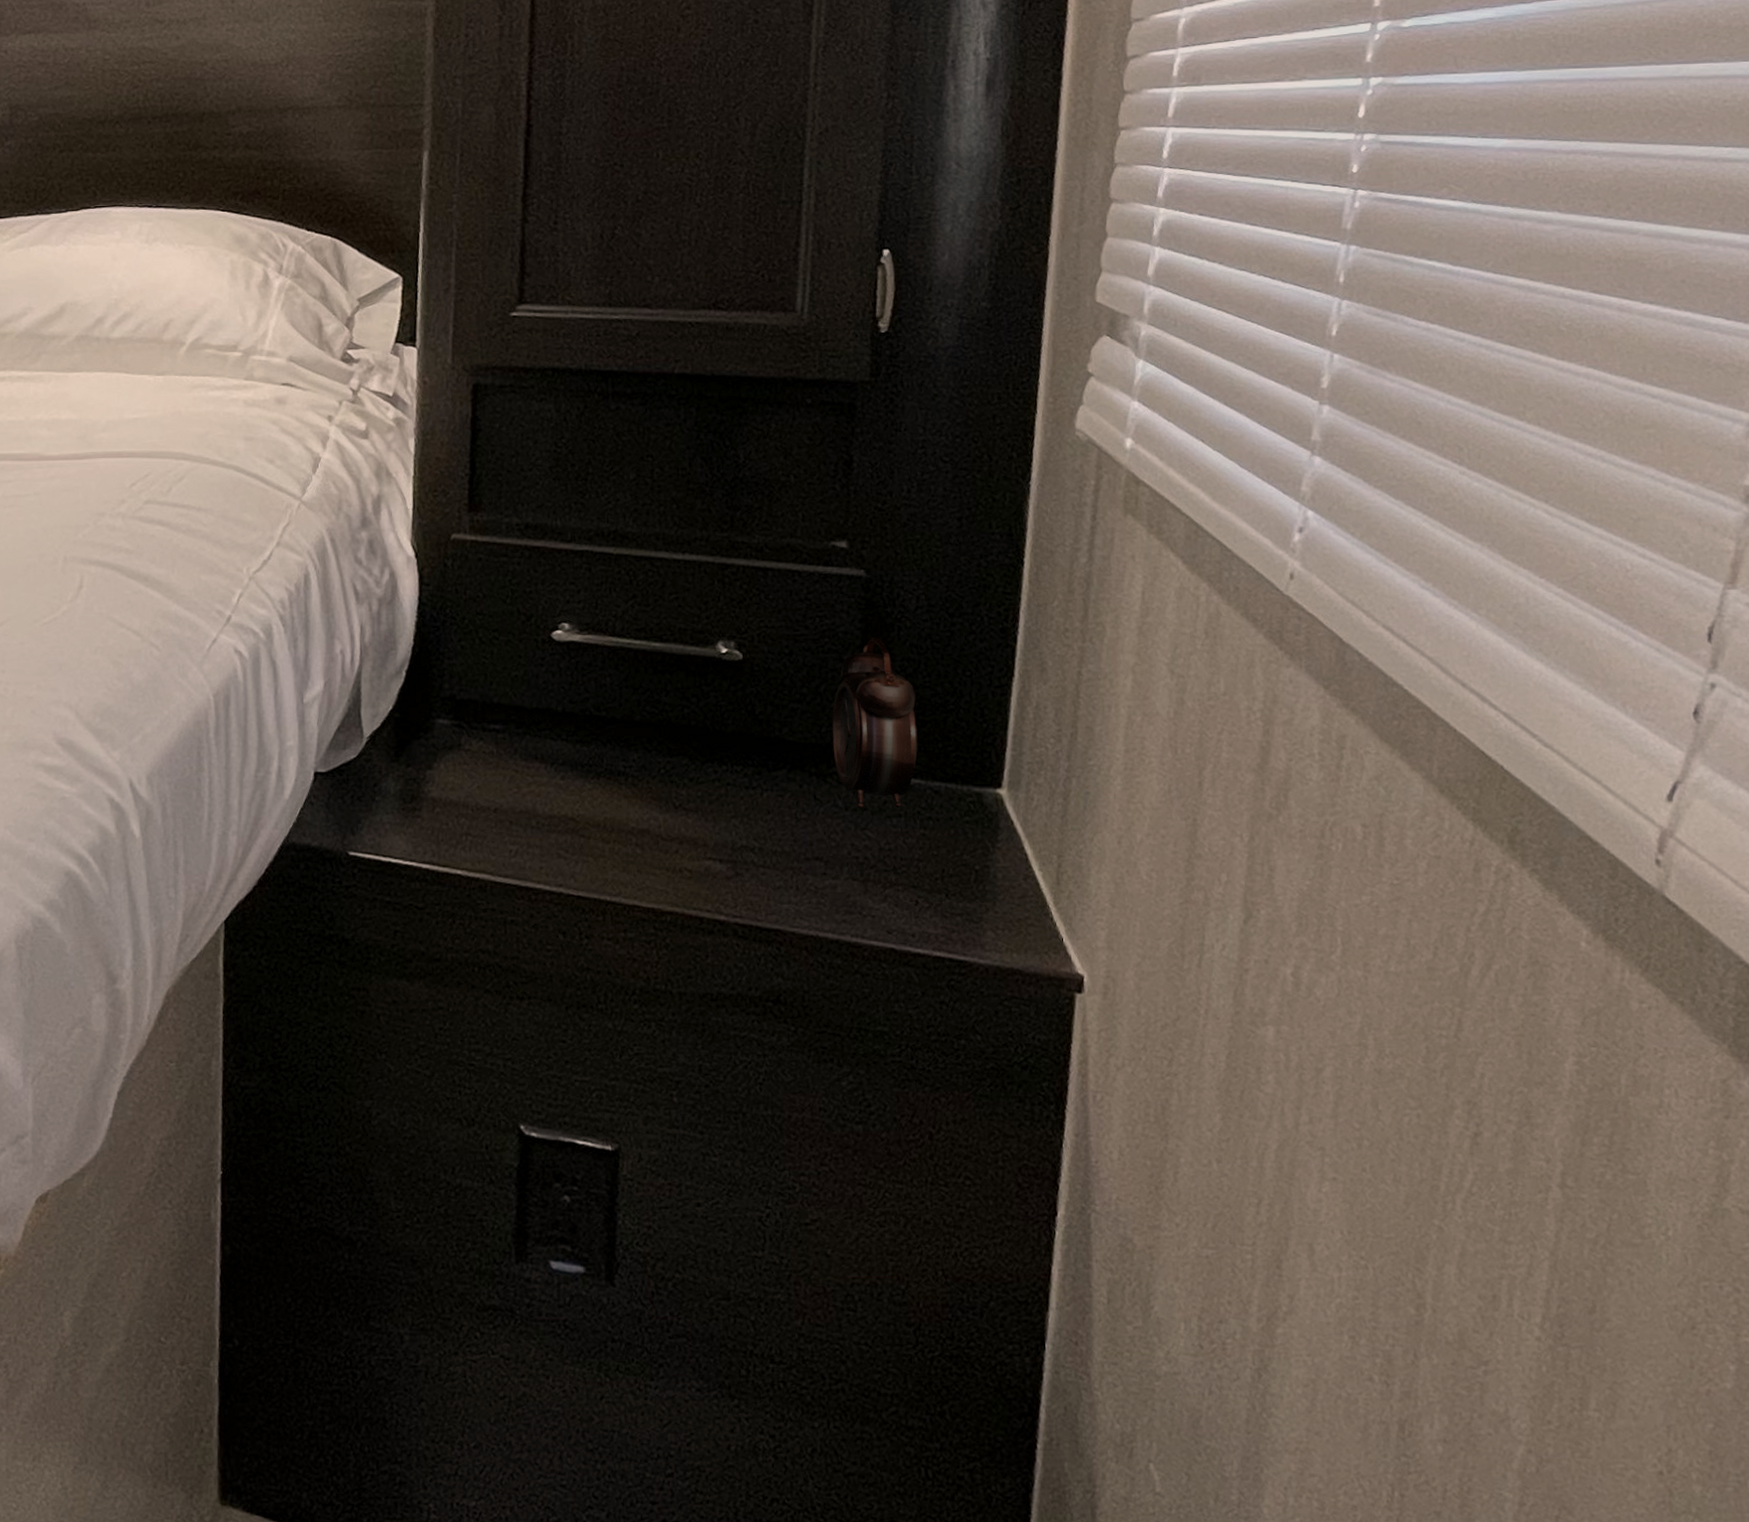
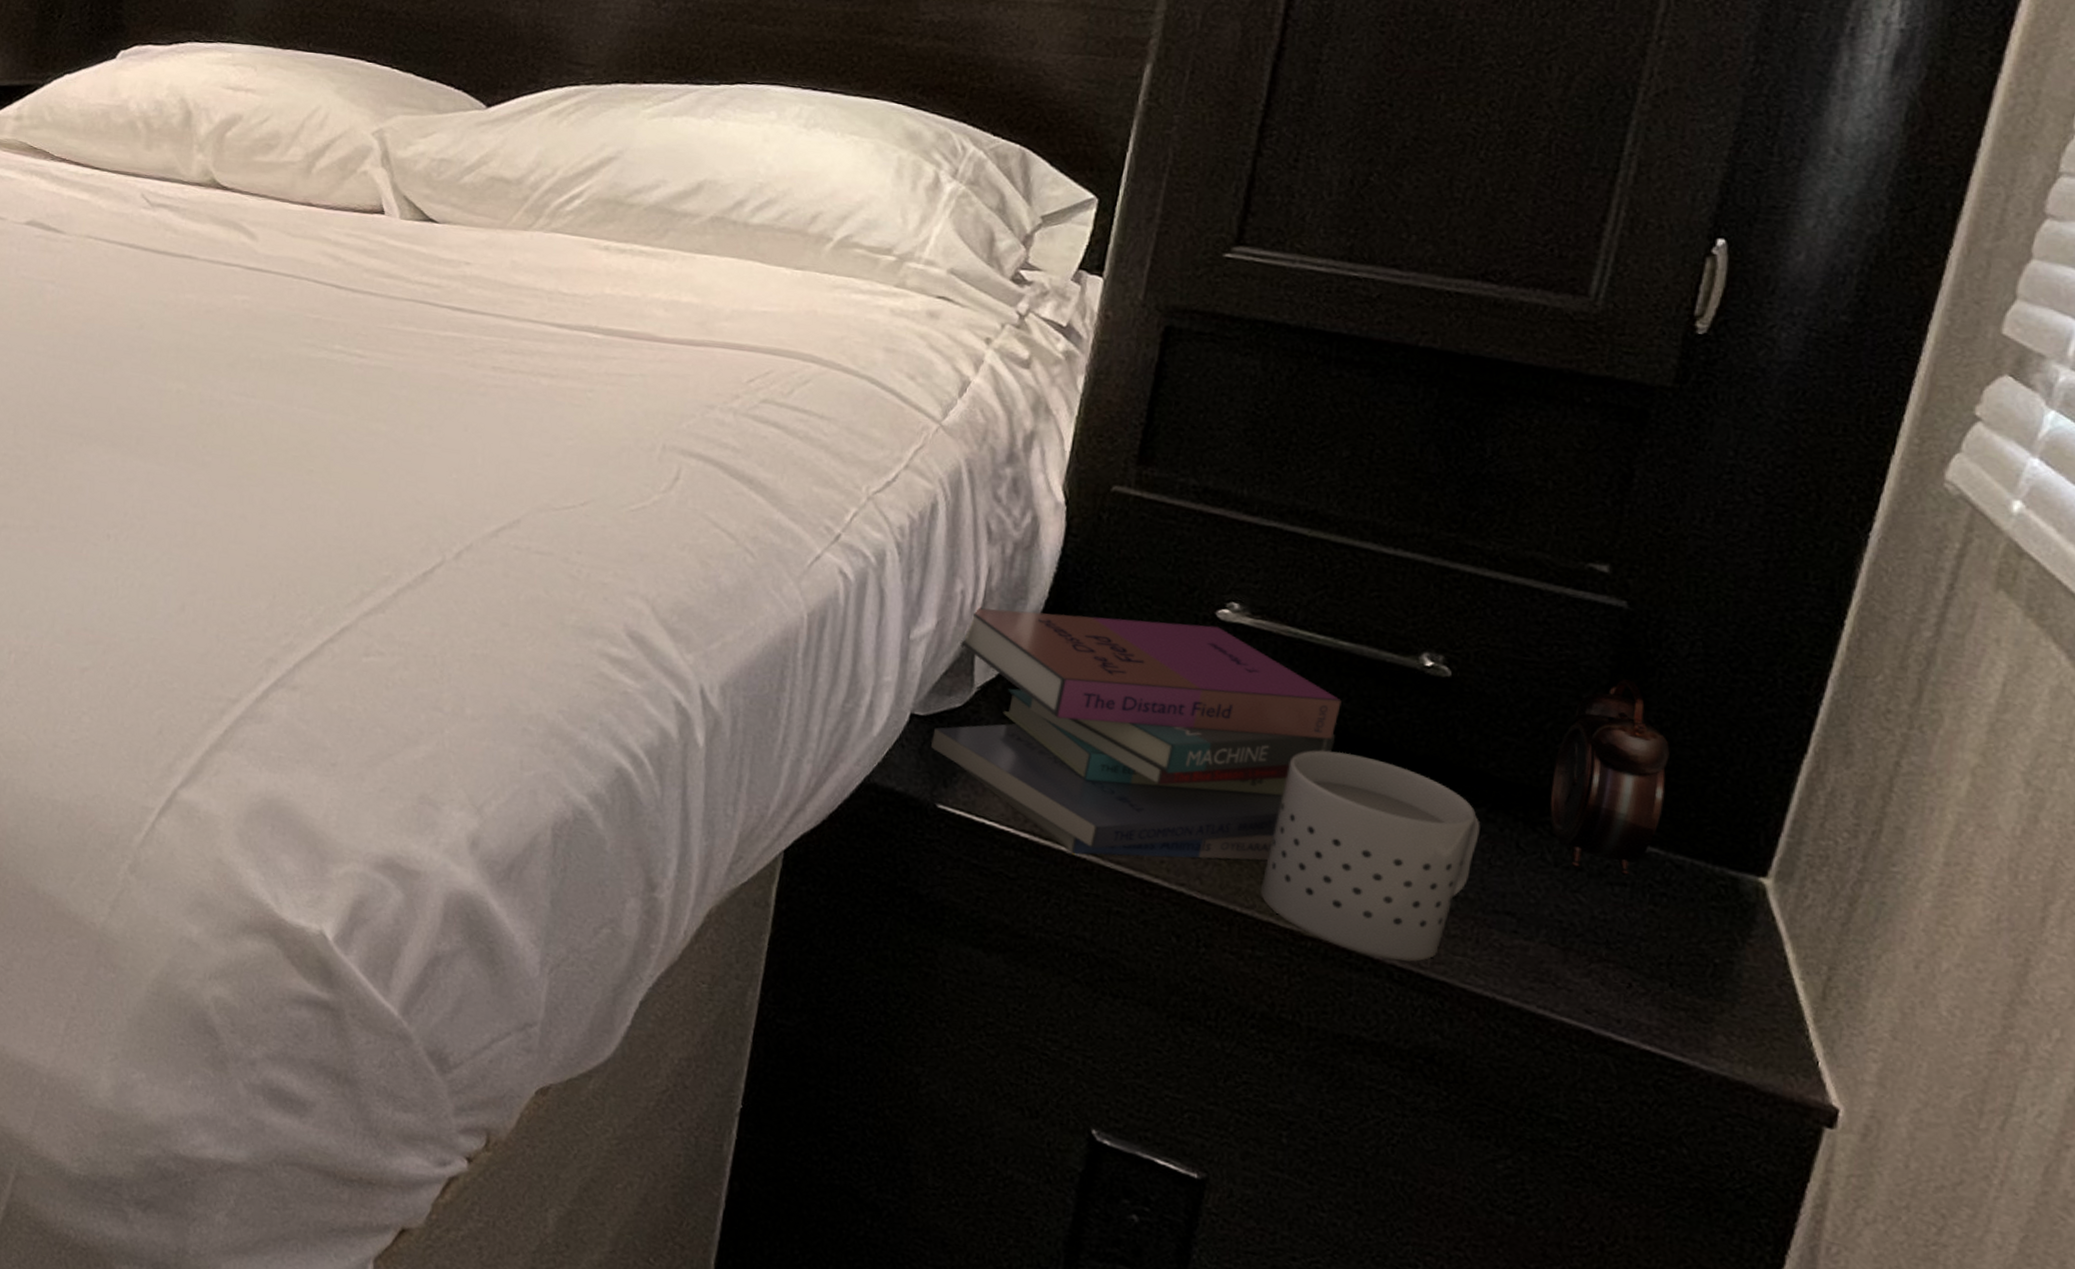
books: none [336,647,662,876] -> present [931,607,1342,860]
mug: none [622,742,785,919] -> present [1260,750,1481,962]

